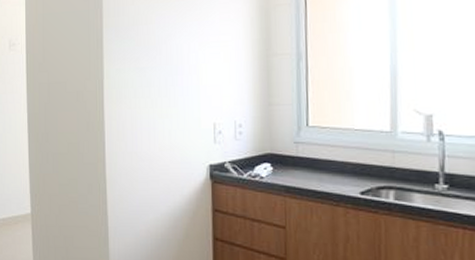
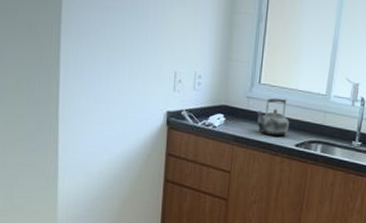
kettle: none [308,140,349,184] -> present [257,98,289,136]

